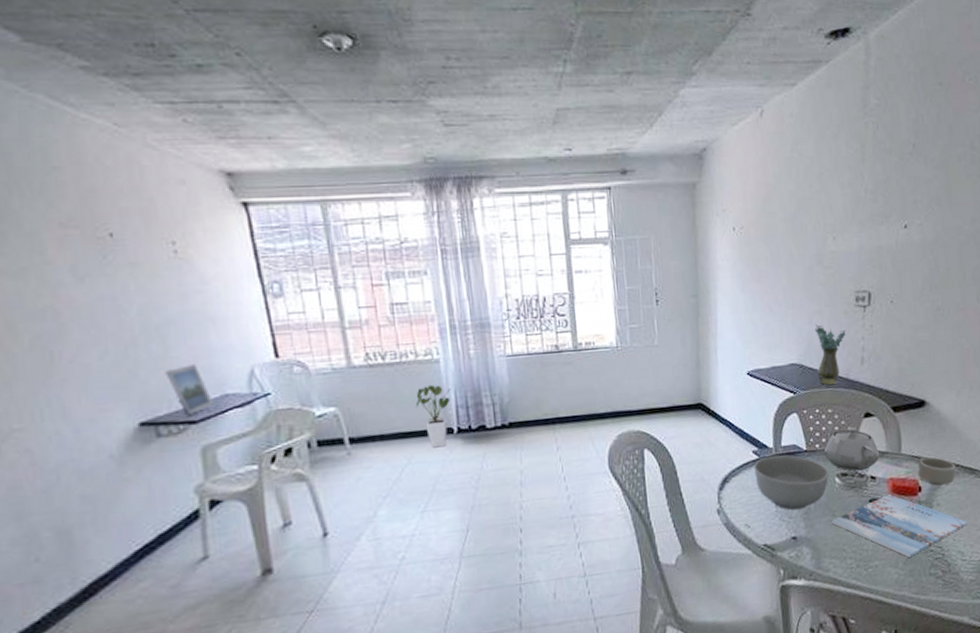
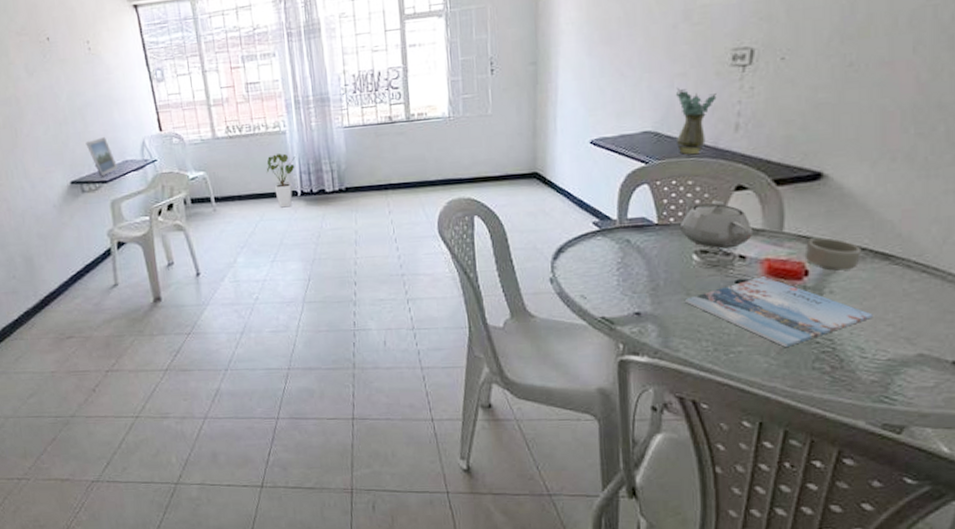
bowl: present [754,455,829,510] -> none [594,227,685,285]

